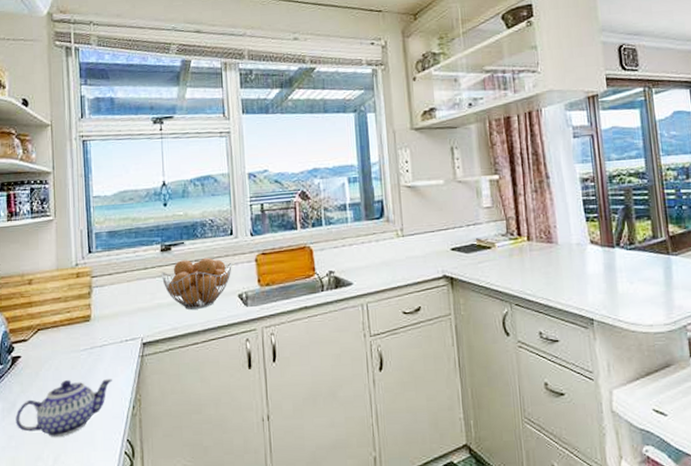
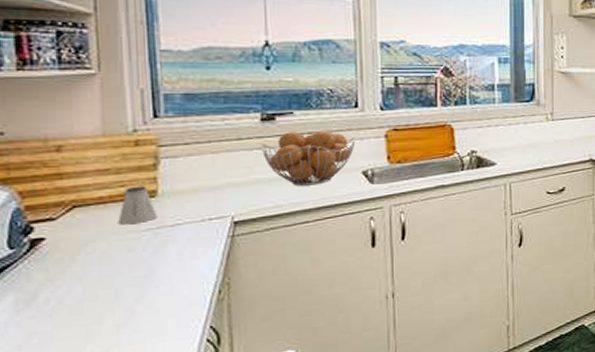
teapot: present [15,378,112,437] -> none [38,261,189,330]
saltshaker: none [65,311,91,346] -> present [118,186,158,225]

